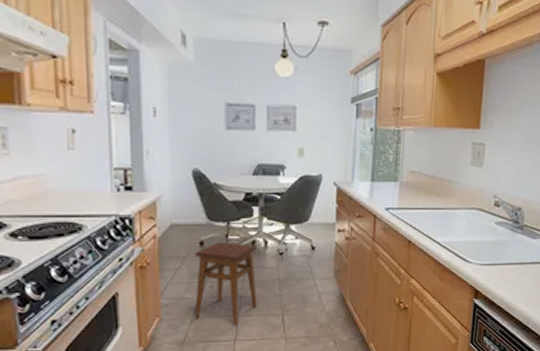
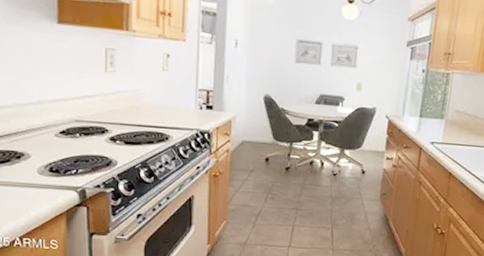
stool: present [195,241,257,325] -> none [257,159,314,233]

